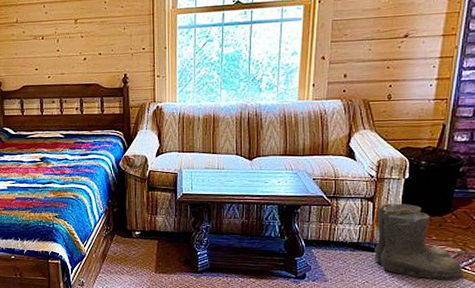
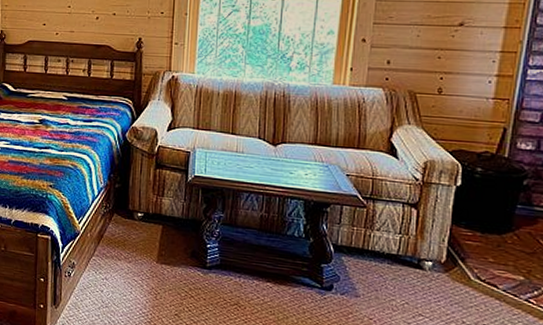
boots: present [374,203,465,280] -> none [417,212,528,315]

